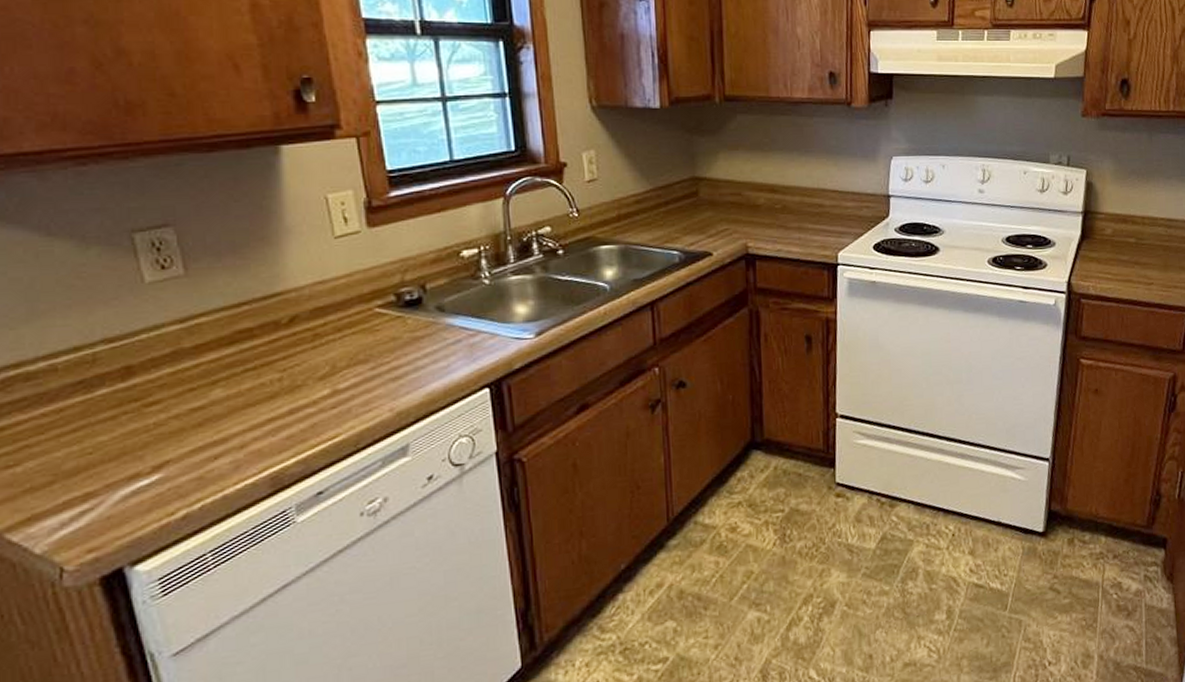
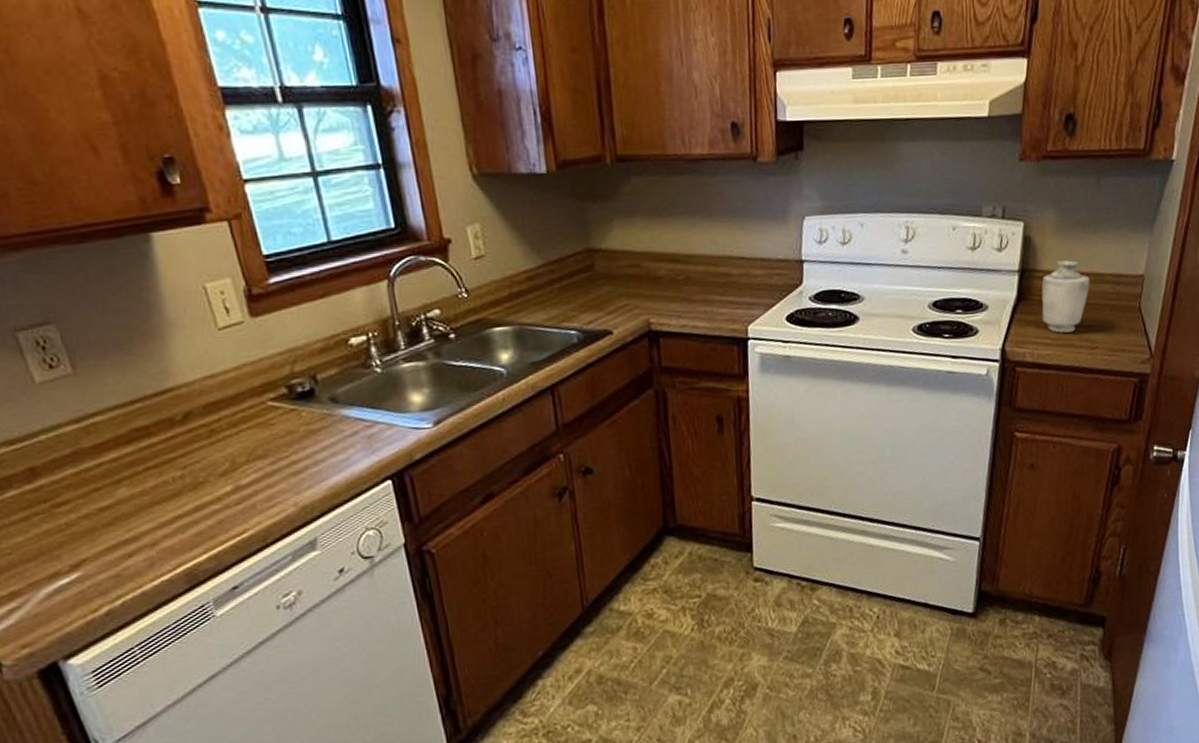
vase: none [1102,205,1145,269] -> present [1041,260,1090,333]

